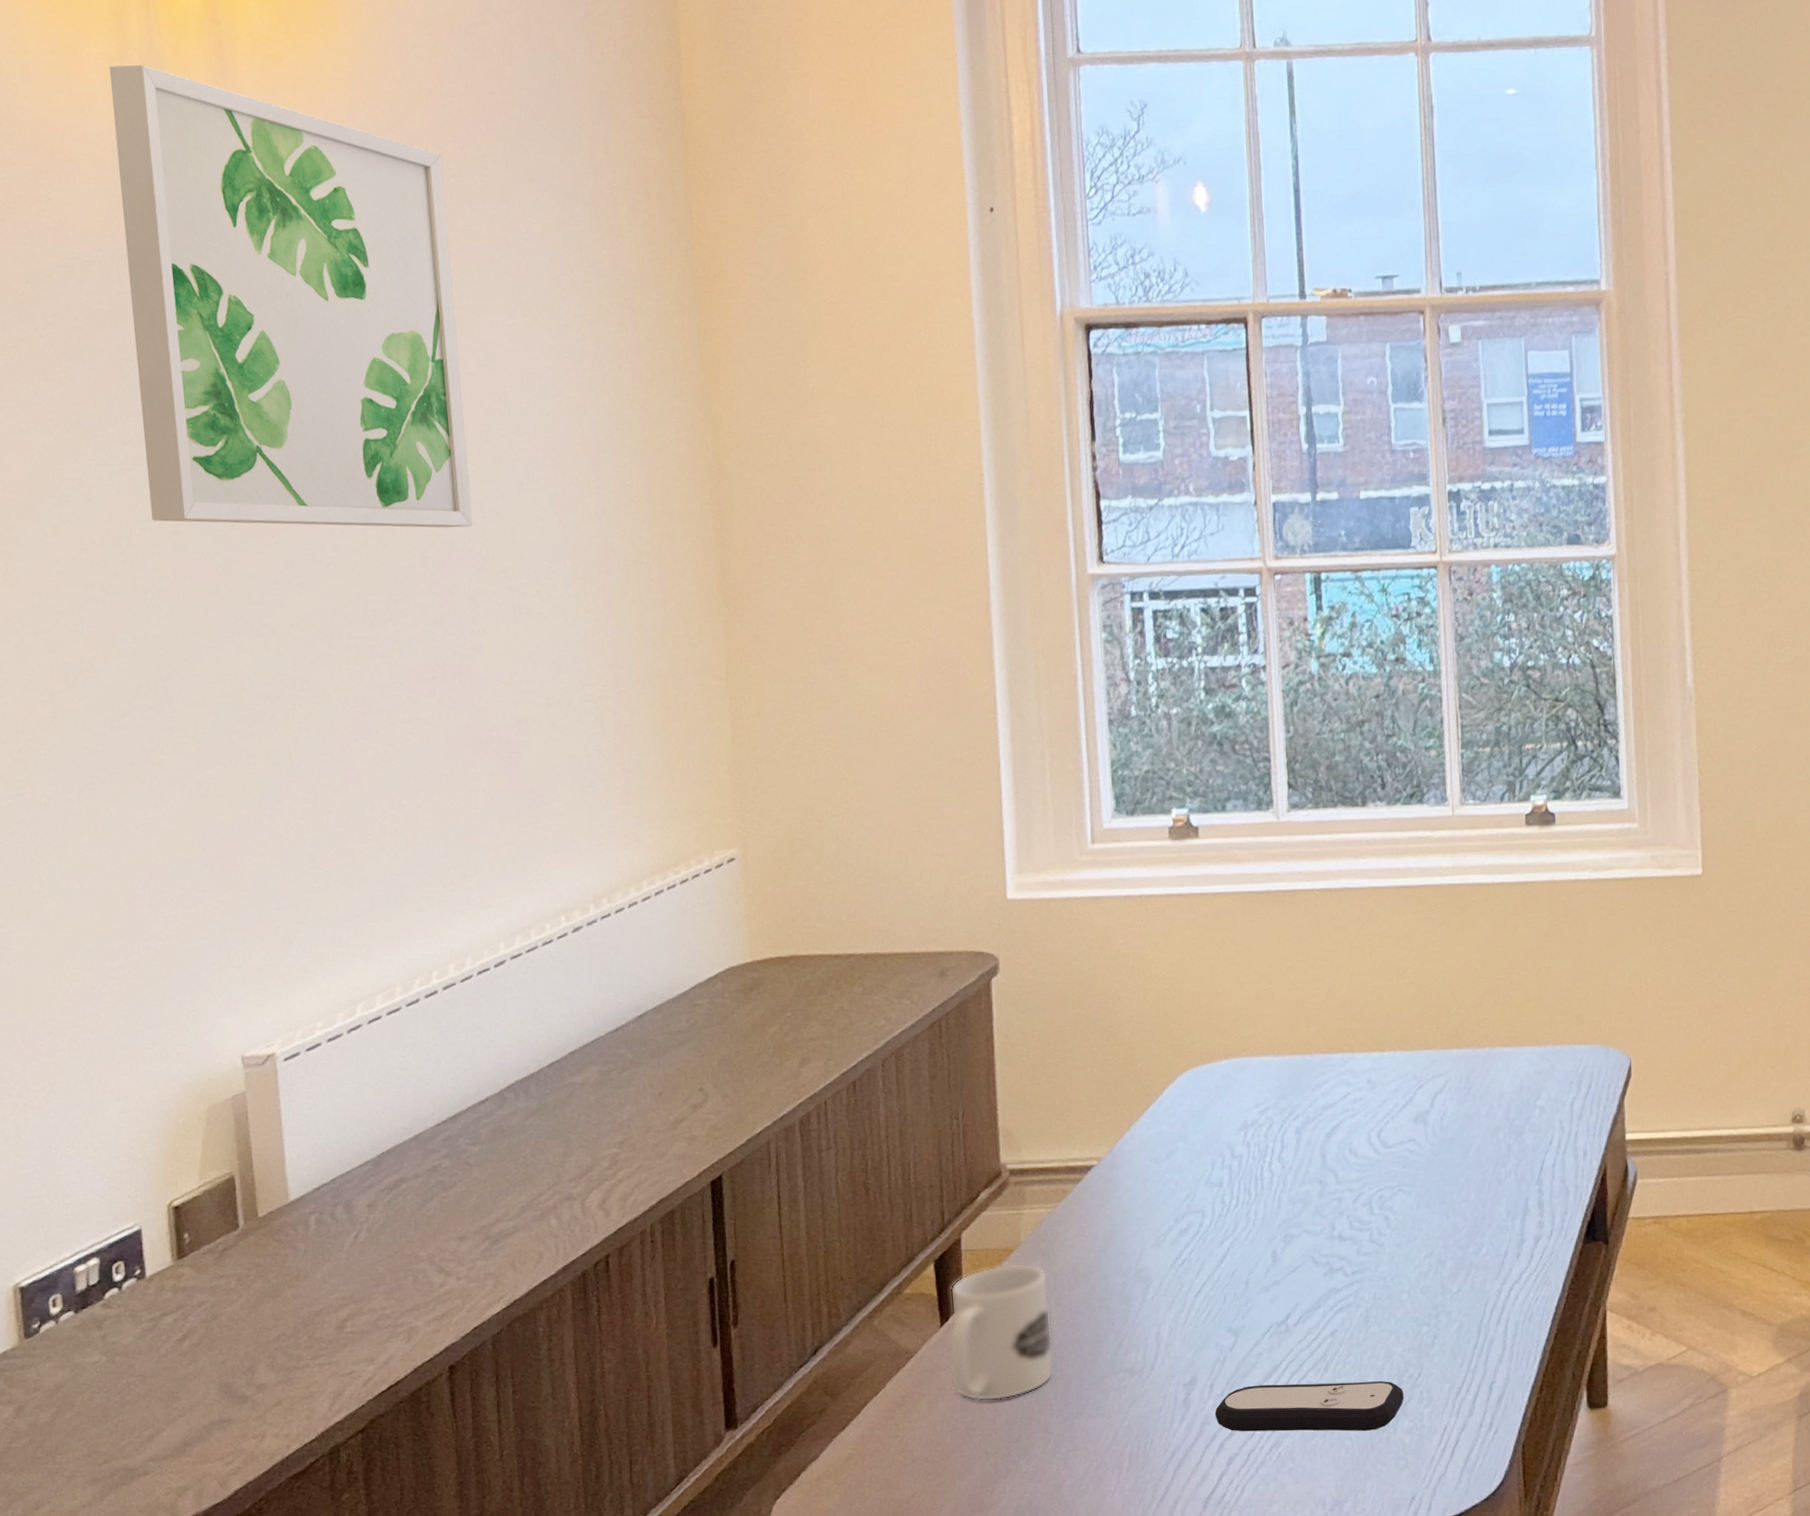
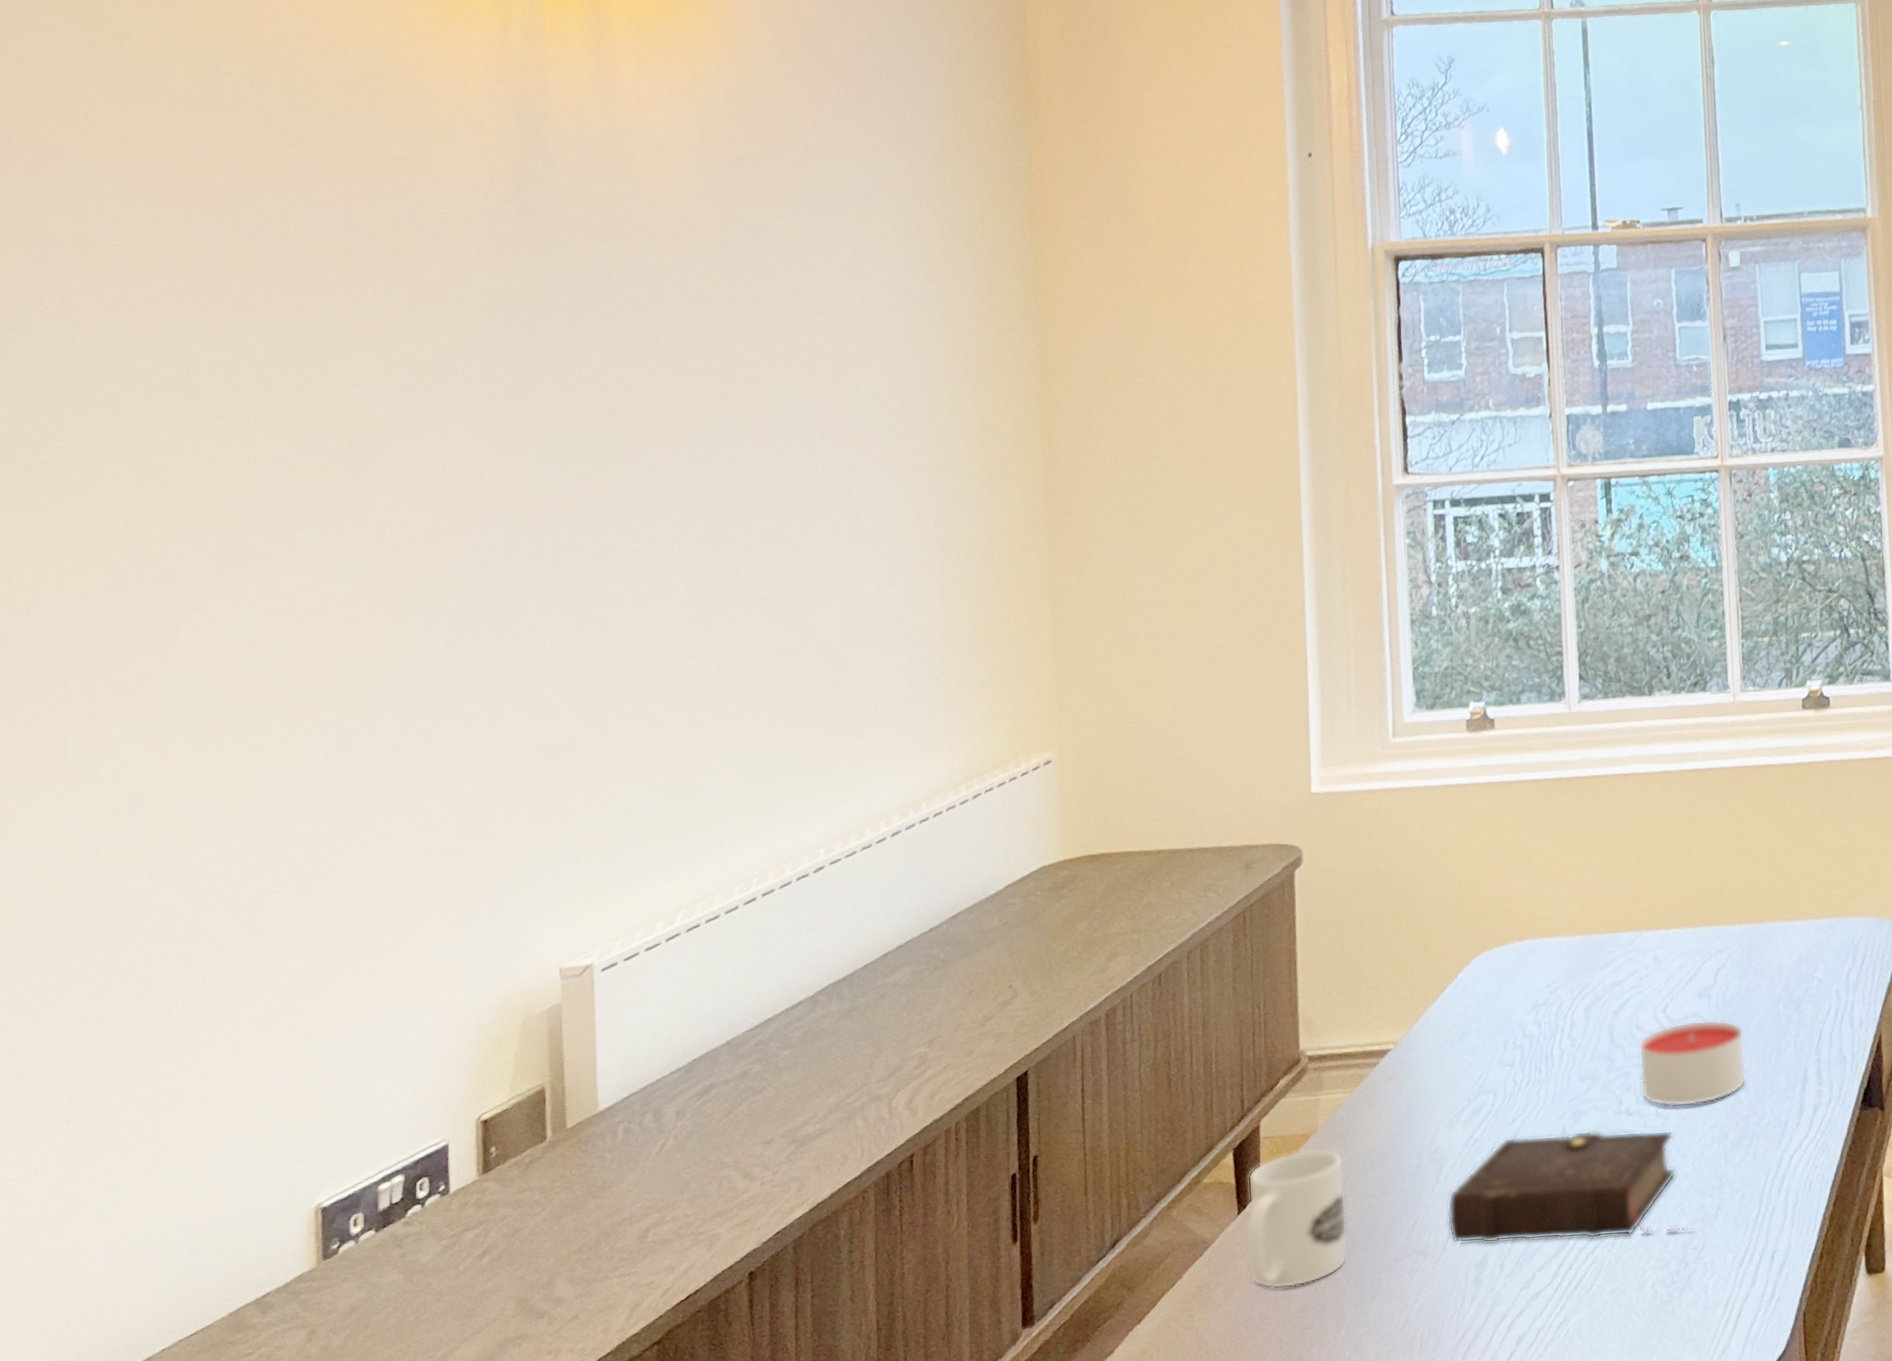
wall art: present [110,65,473,528] -> none [492,37,813,455]
book: none [1155,1254,1411,1364] -> present [1447,1130,1695,1244]
remote control: present [1214,1381,1404,1432] -> none [1504,1254,1689,1310]
candle: none [1352,1146,1464,1234] -> present [1638,1019,1746,1107]

